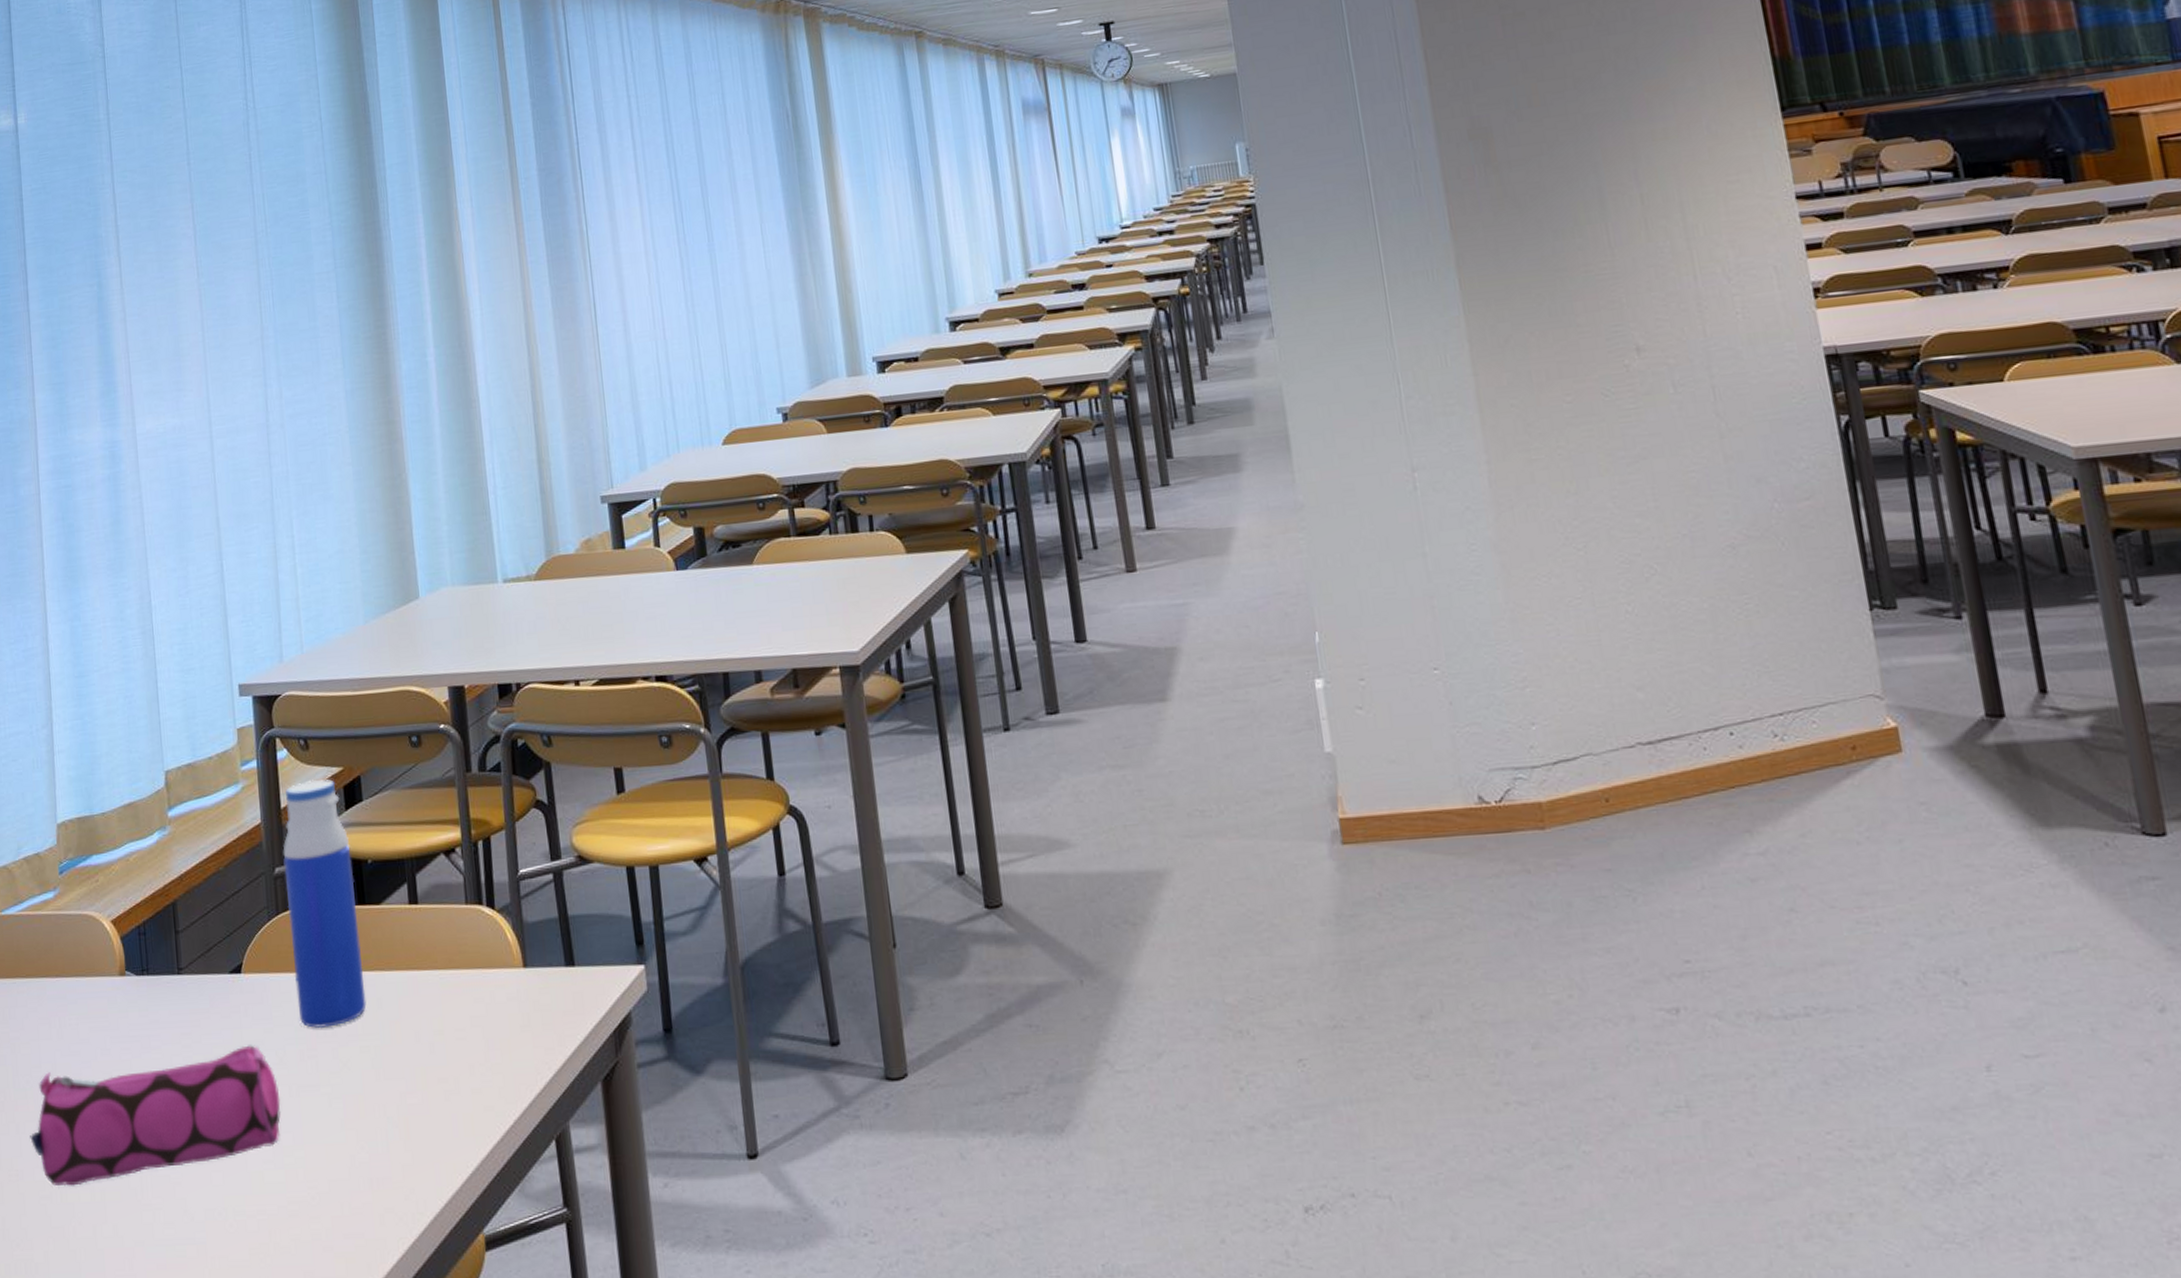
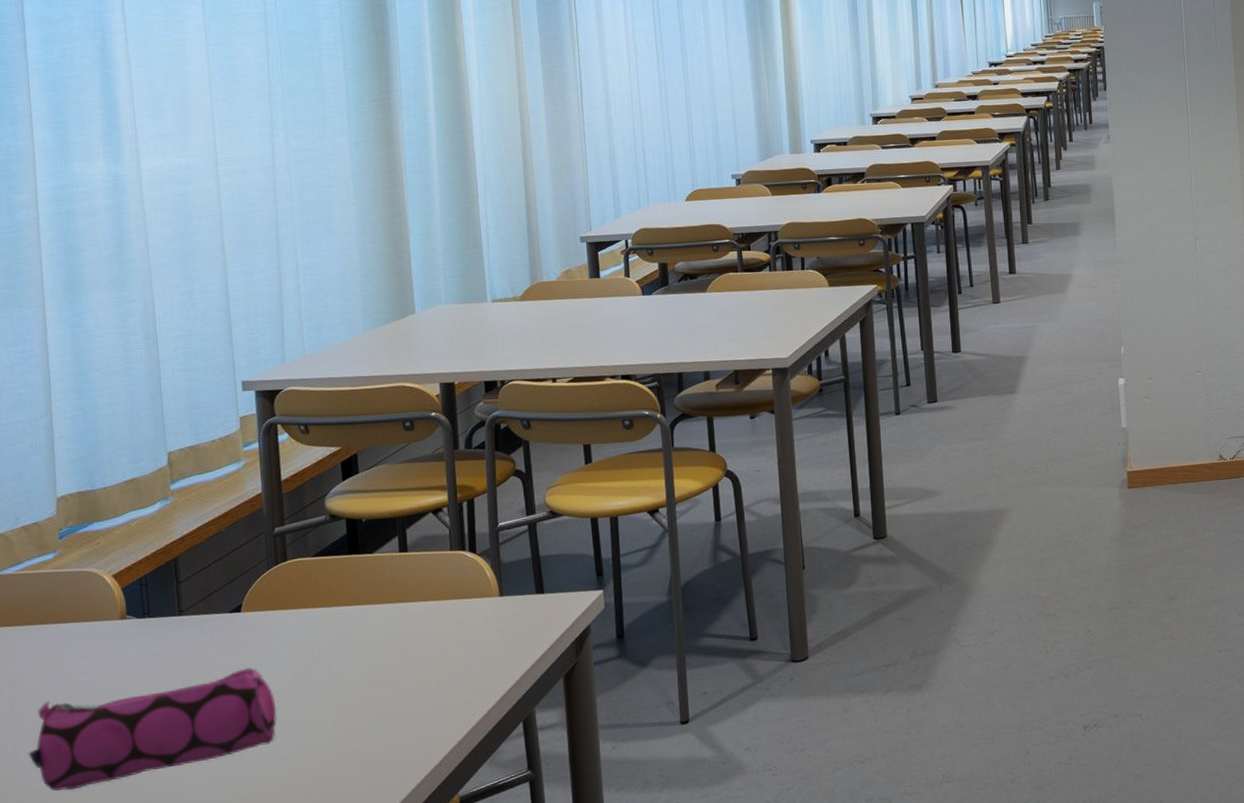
water bottle: present [283,779,367,1029] -> none [282,457,358,652]

